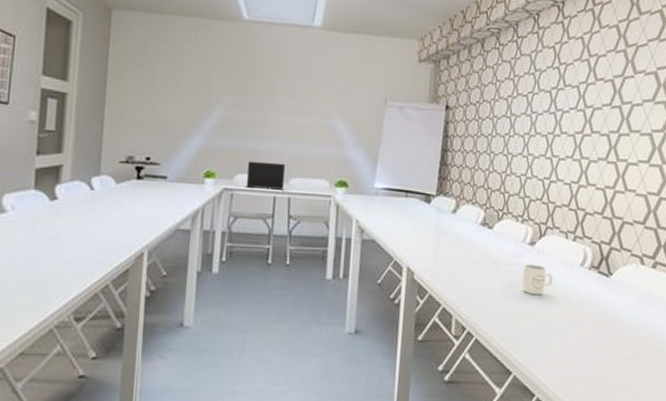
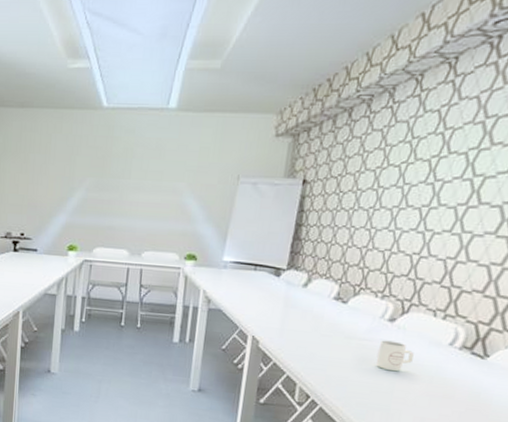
laptop computer: present [246,161,286,190] -> none [103,236,139,262]

